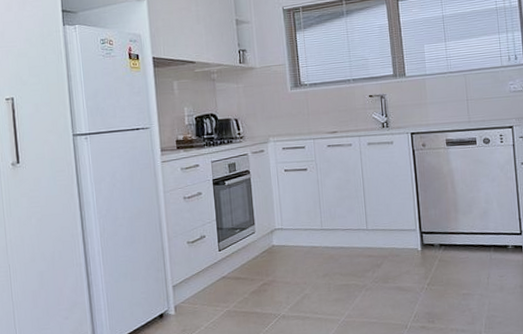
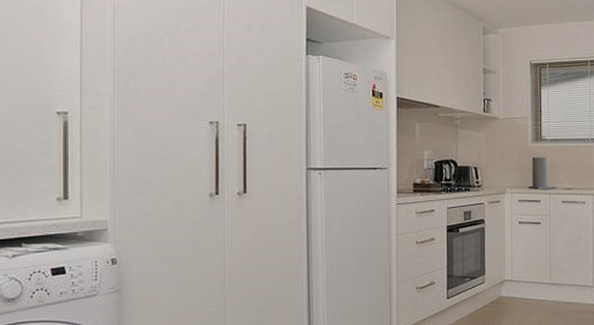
paper towel: none [291,102,320,137] -> present [528,156,557,190]

